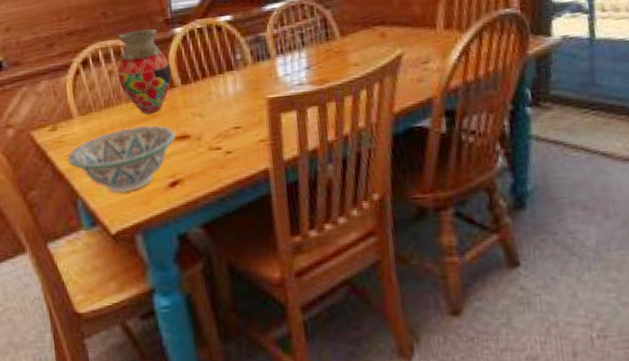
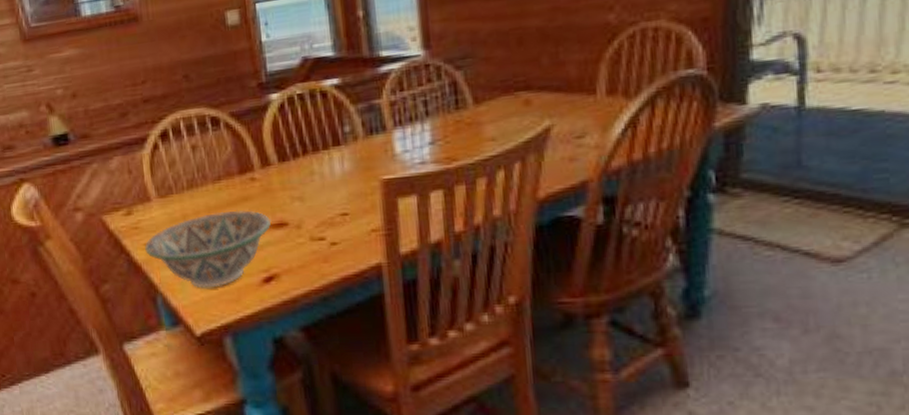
vase: present [117,28,172,114] -> none [202,94,267,197]

